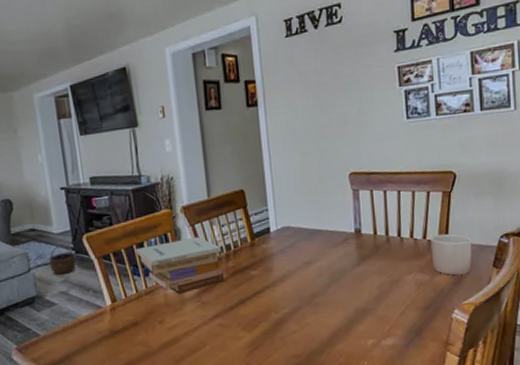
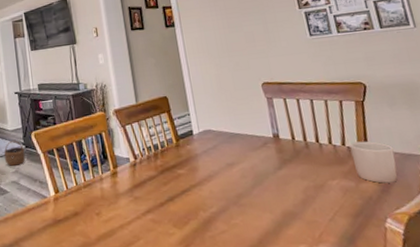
books: present [136,236,224,294] -> none [75,136,153,189]

